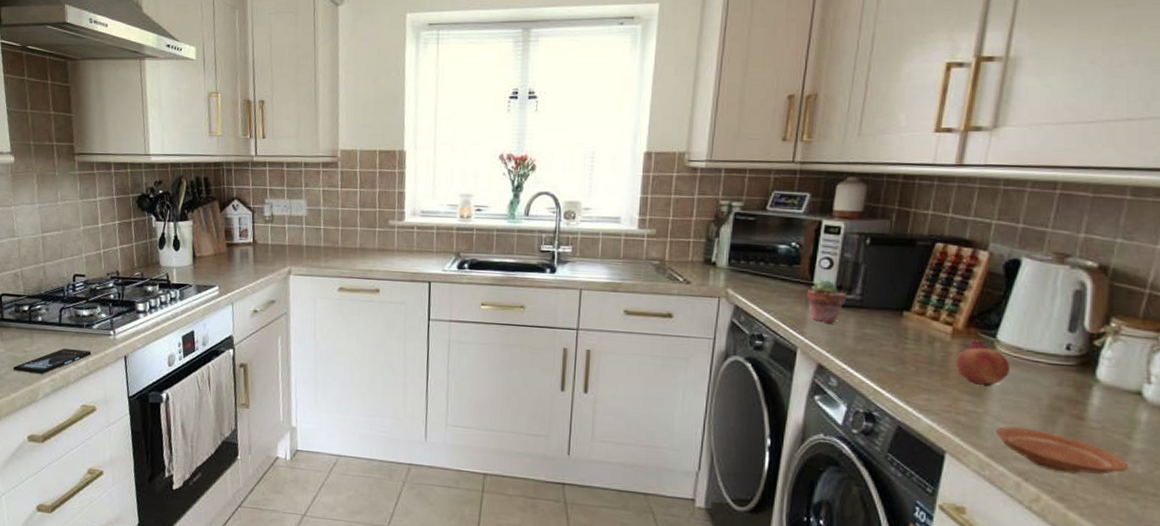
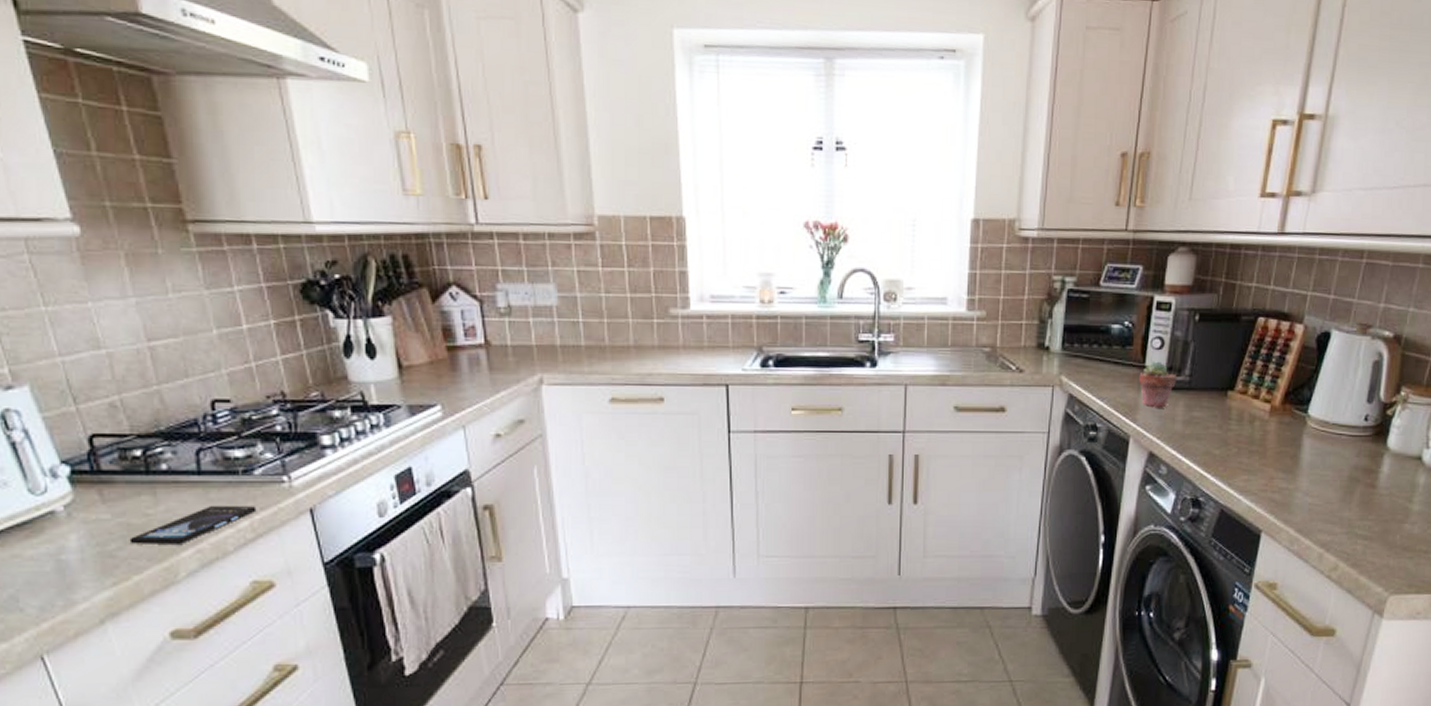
fruit: present [955,338,1011,387] -> none [1272,414,1319,463]
plate: present [996,426,1130,475] -> none [1304,499,1409,539]

